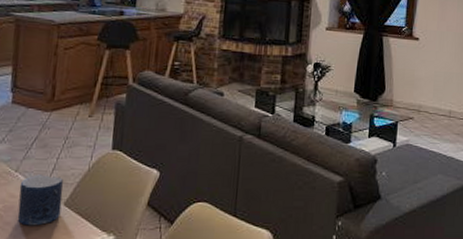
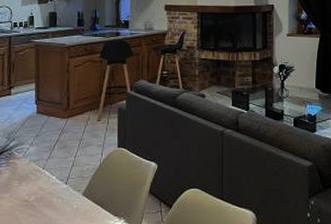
candle: present [17,174,64,226] -> none [46,171,81,213]

